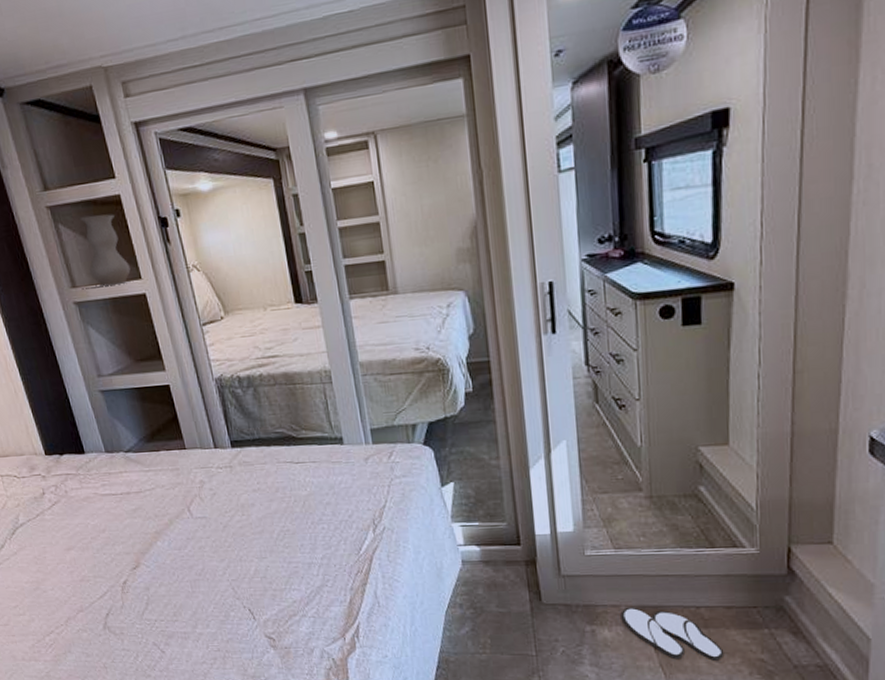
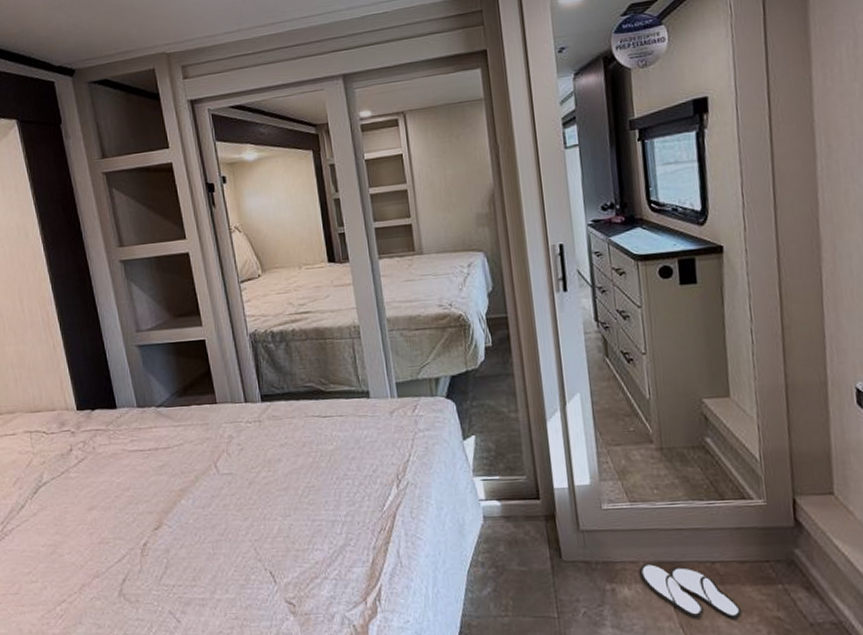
vase: present [79,214,131,287] -> none [133,179,176,247]

